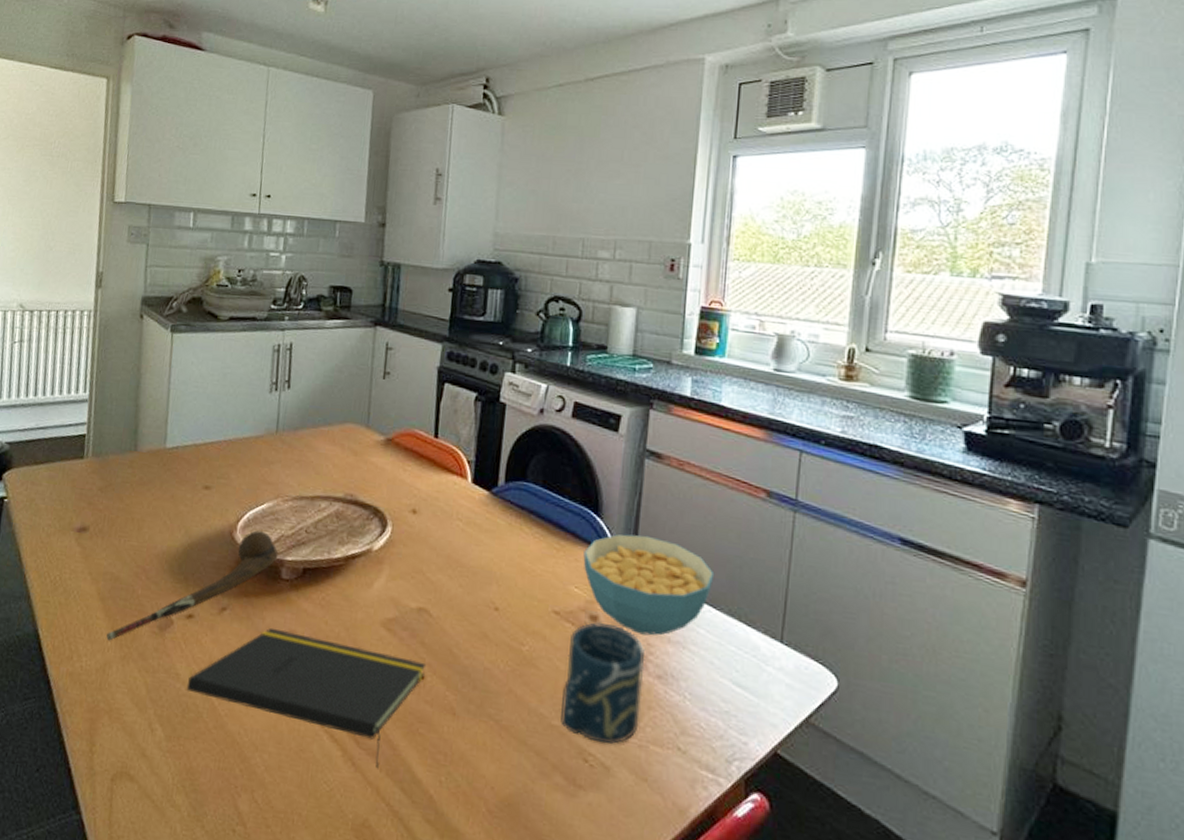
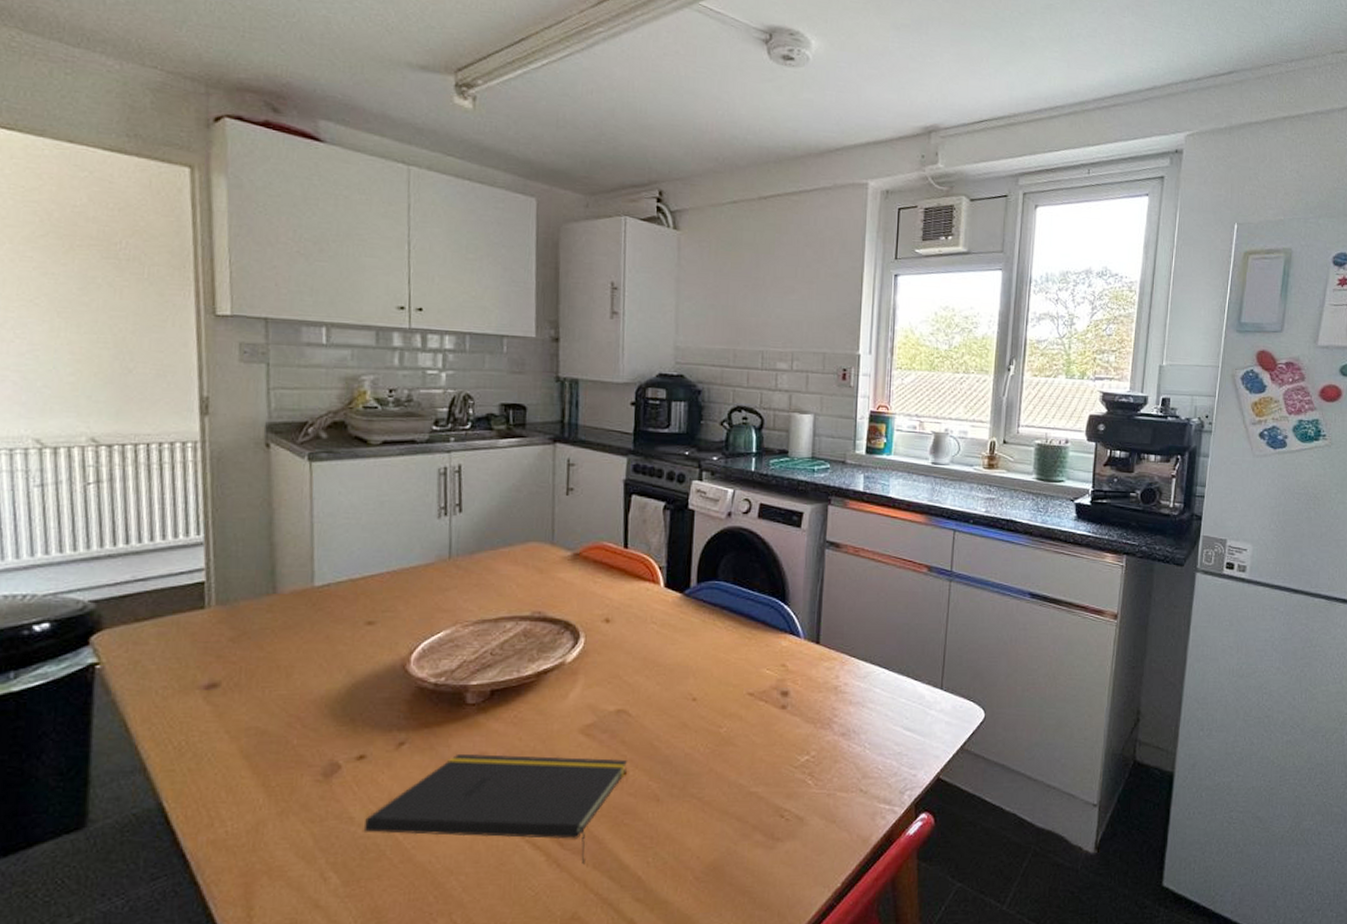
spoon: present [106,530,278,641] -> none [256,660,461,799]
cup: present [561,622,646,744] -> none [758,696,831,799]
cereal bowl: present [583,534,715,636] -> none [773,616,887,701]

